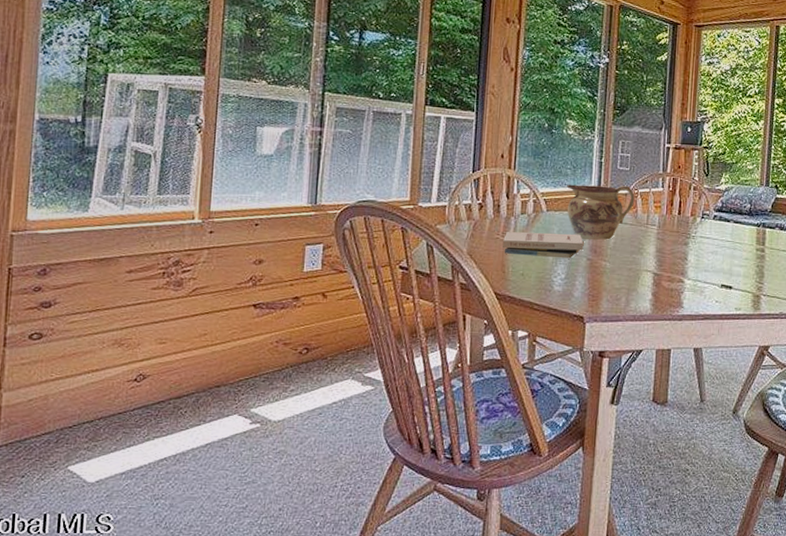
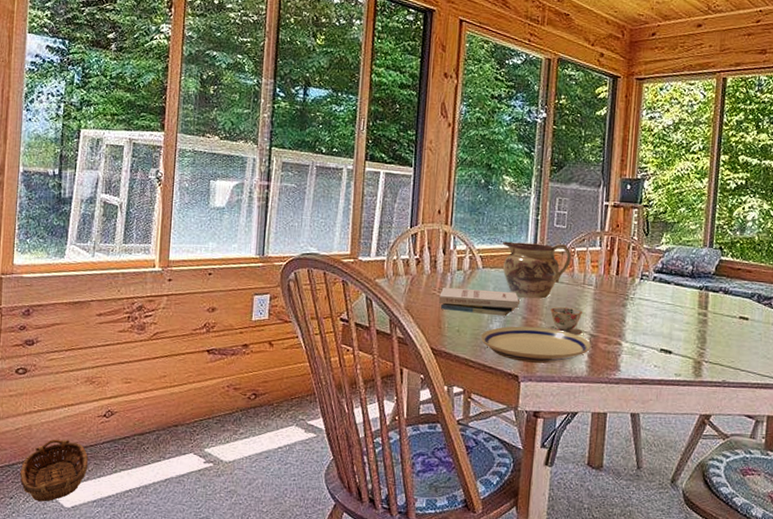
basket: none [33,408,117,478] -> present [19,439,89,502]
plate: none [545,267,654,304] -> present [480,326,591,364]
teacup: none [612,247,647,275] -> present [548,307,583,336]

